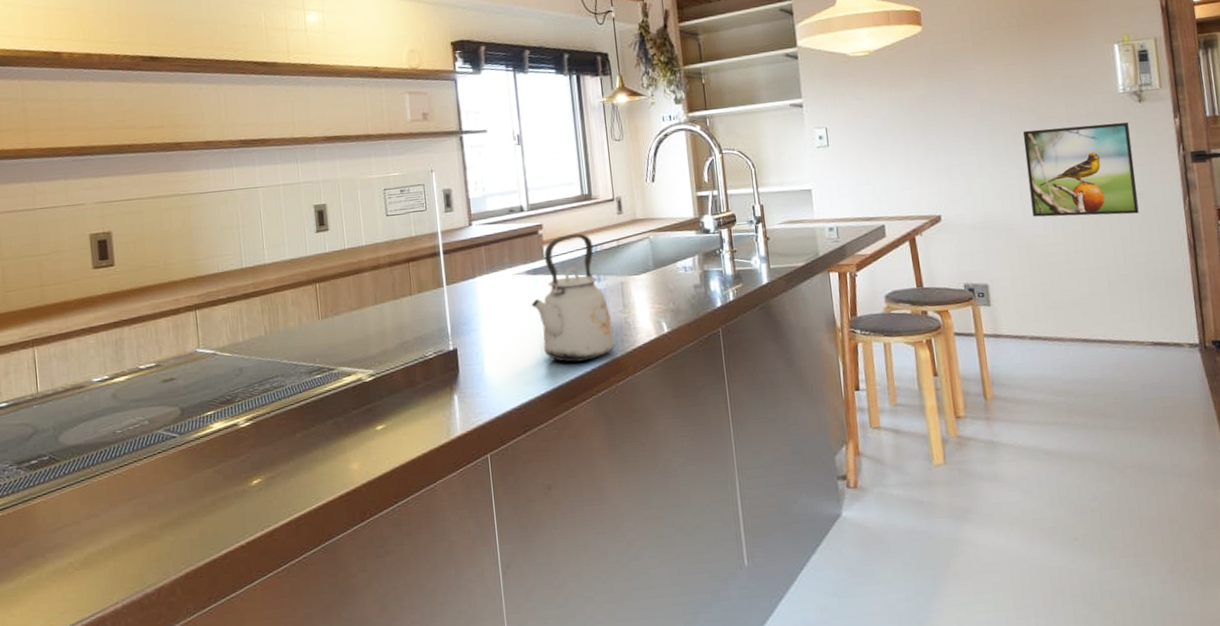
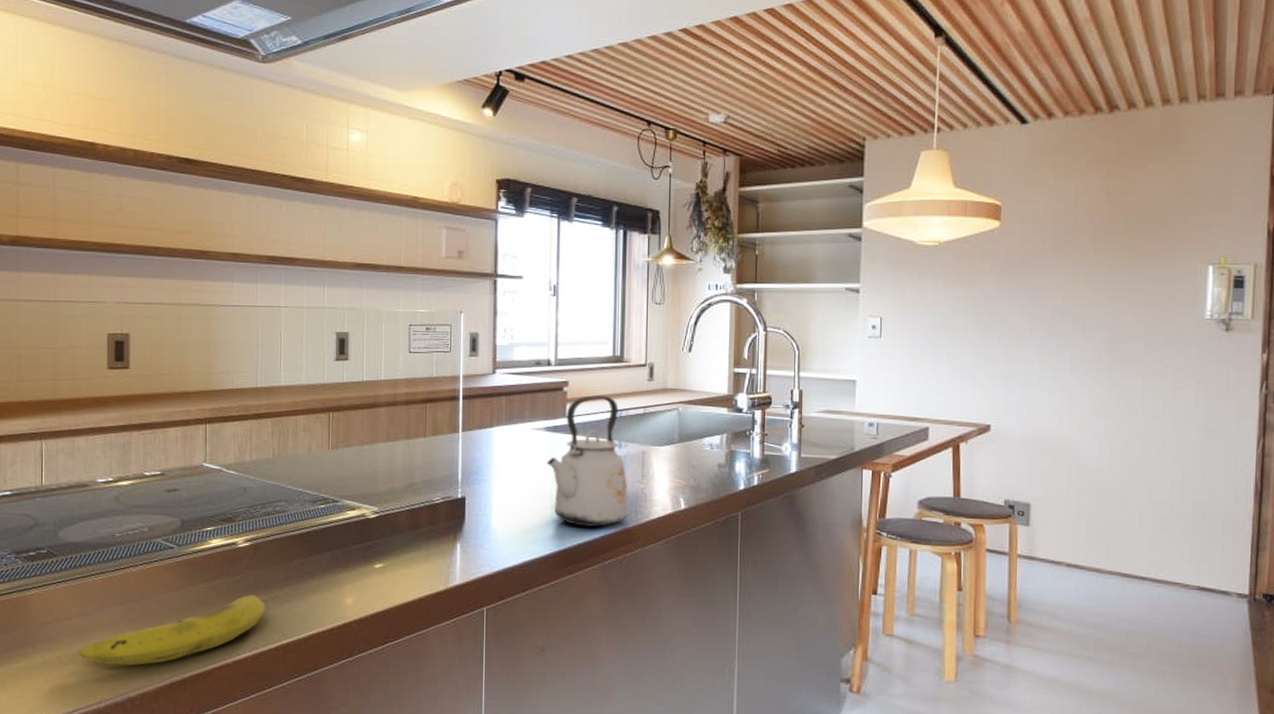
fruit: none [90,472,273,564] -> present [78,594,265,666]
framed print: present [1022,122,1139,217] -> none [1090,347,1210,450]

